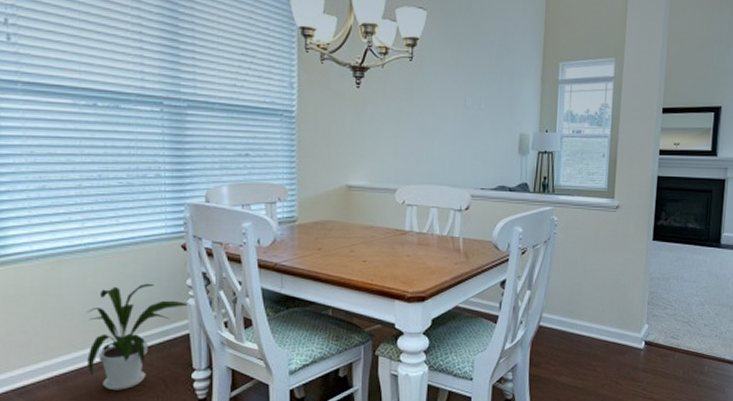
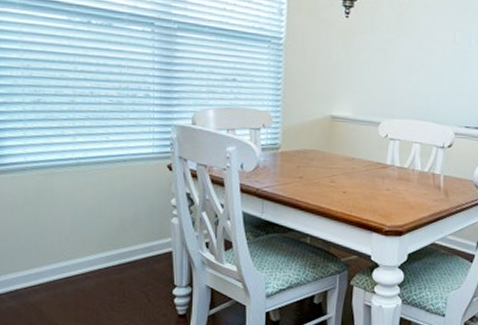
house plant: present [87,283,189,391] -> none [76,200,172,301]

